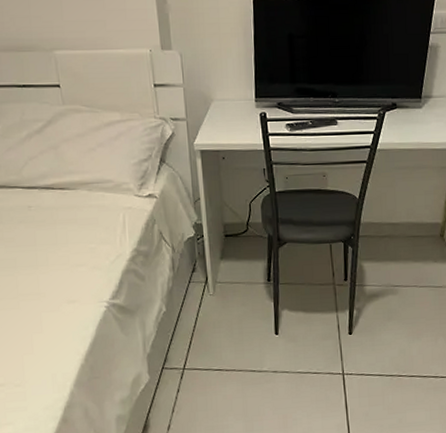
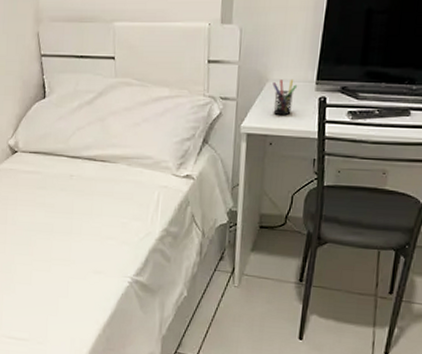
pen holder: none [217,98,240,132] -> present [272,78,298,116]

